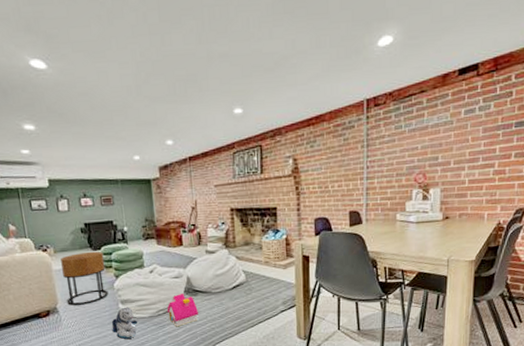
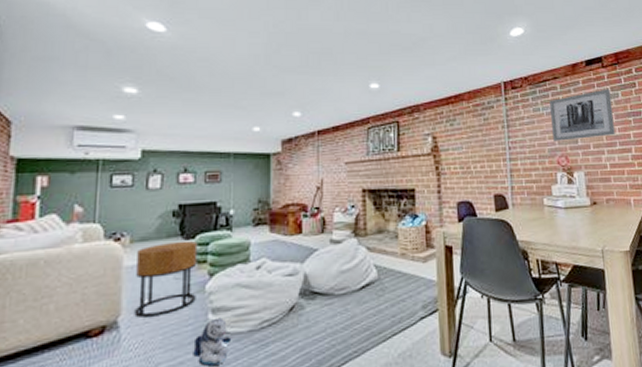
toy house: present [167,294,198,327] -> none [273,297,315,346]
wall art: none [413,100,482,159] -> present [549,89,615,141]

